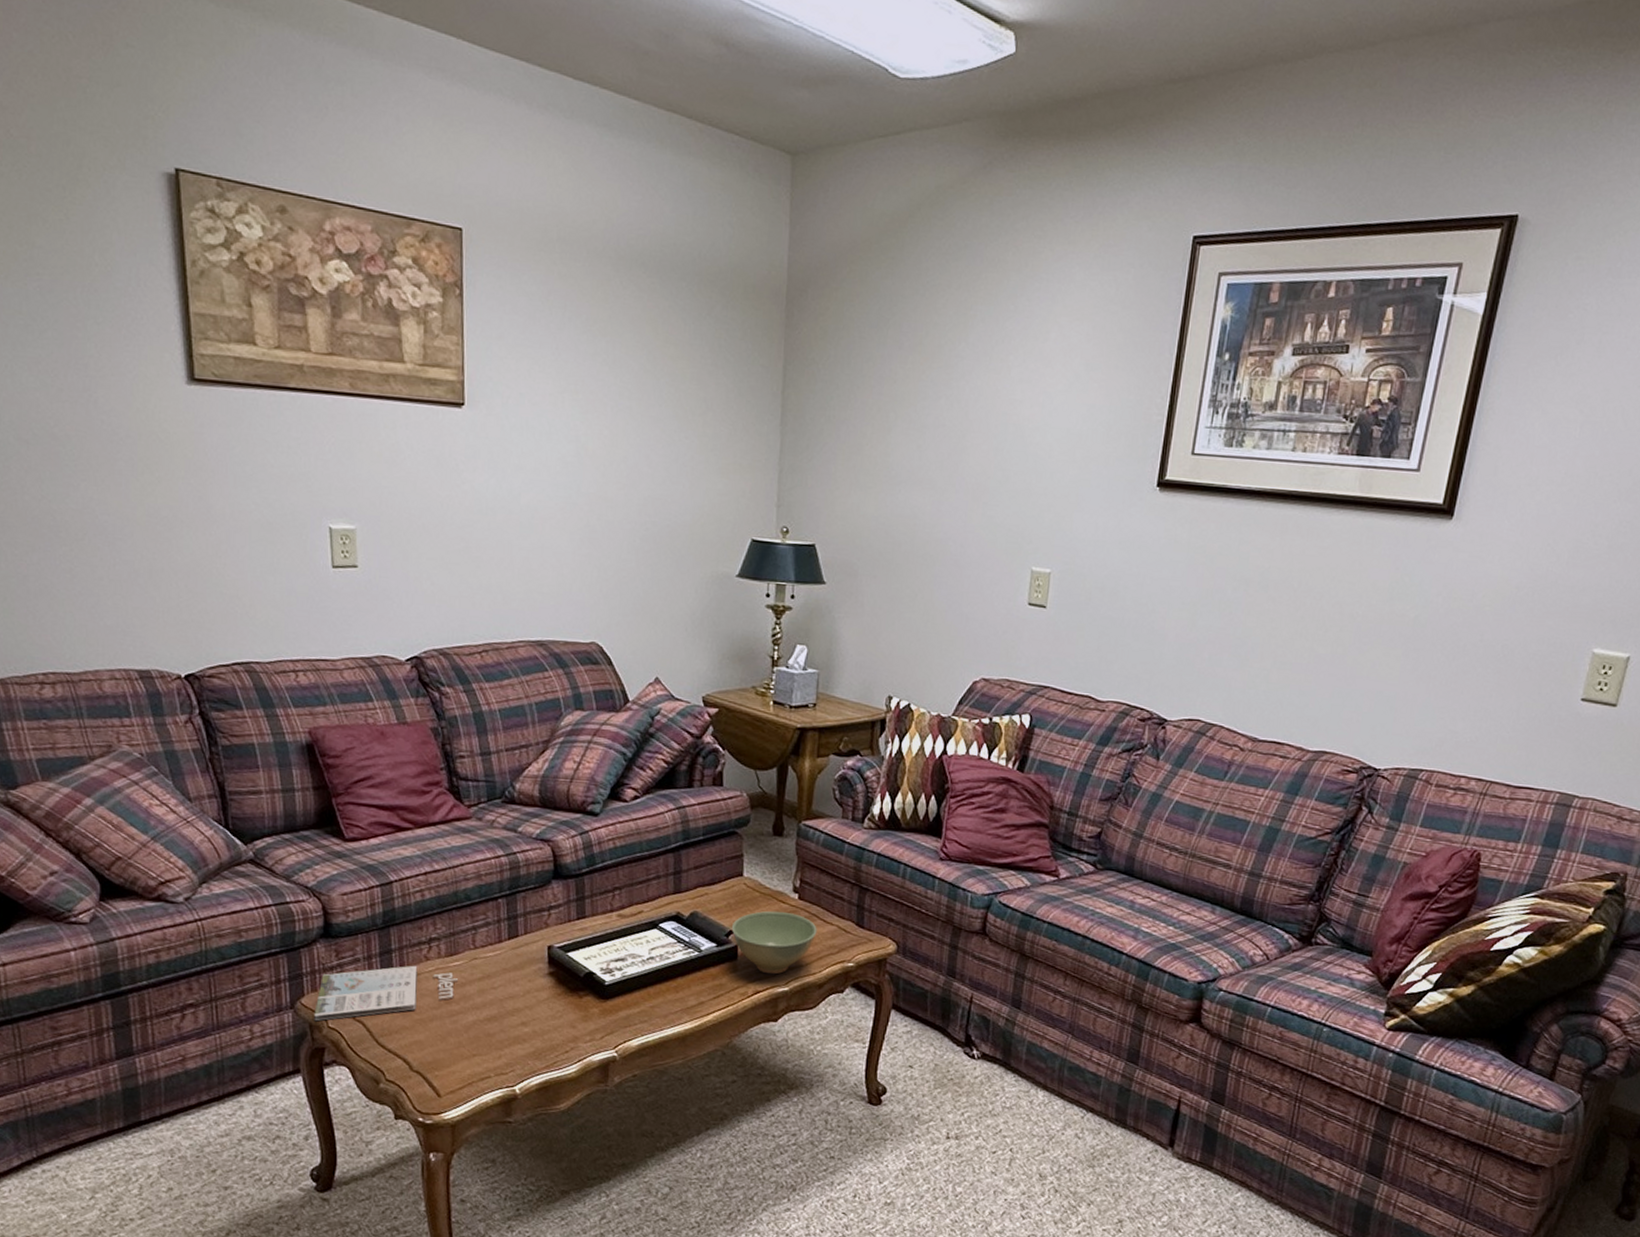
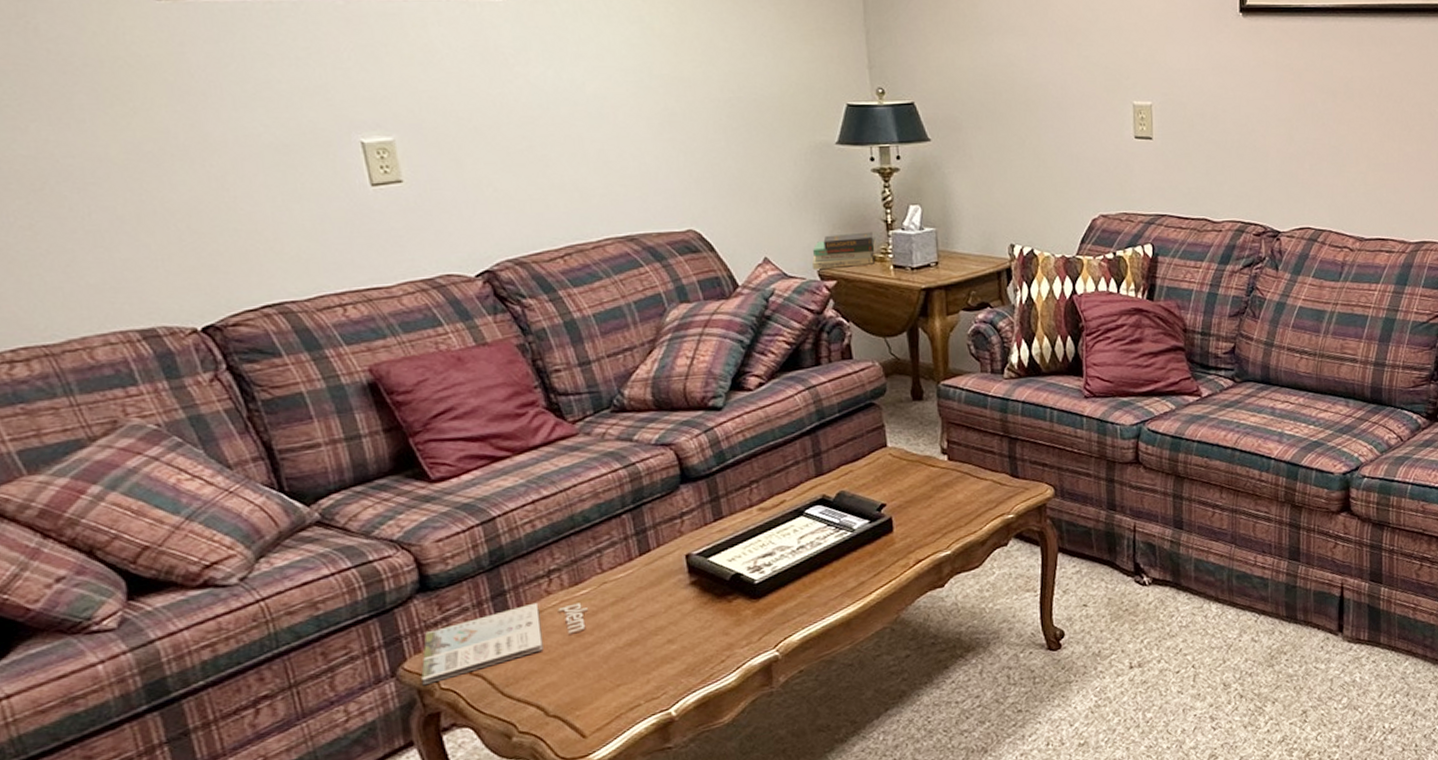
books: none [699,664,762,697] -> present [812,231,878,271]
bowl: present [731,910,817,975] -> none [882,475,972,541]

